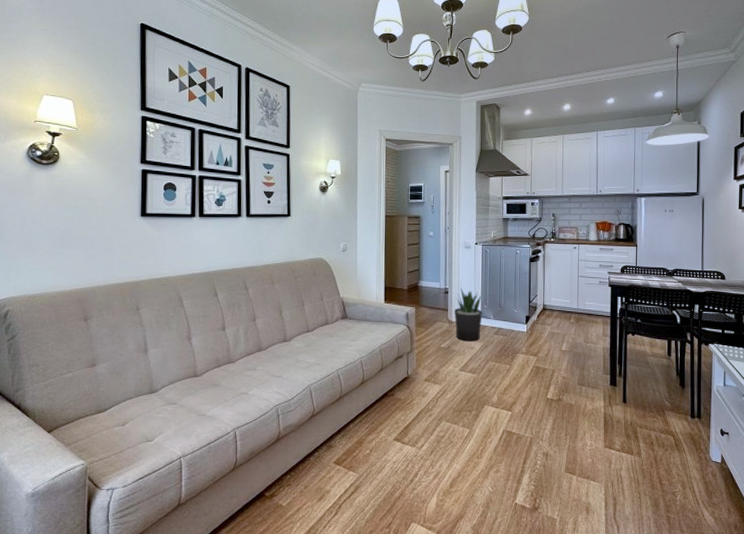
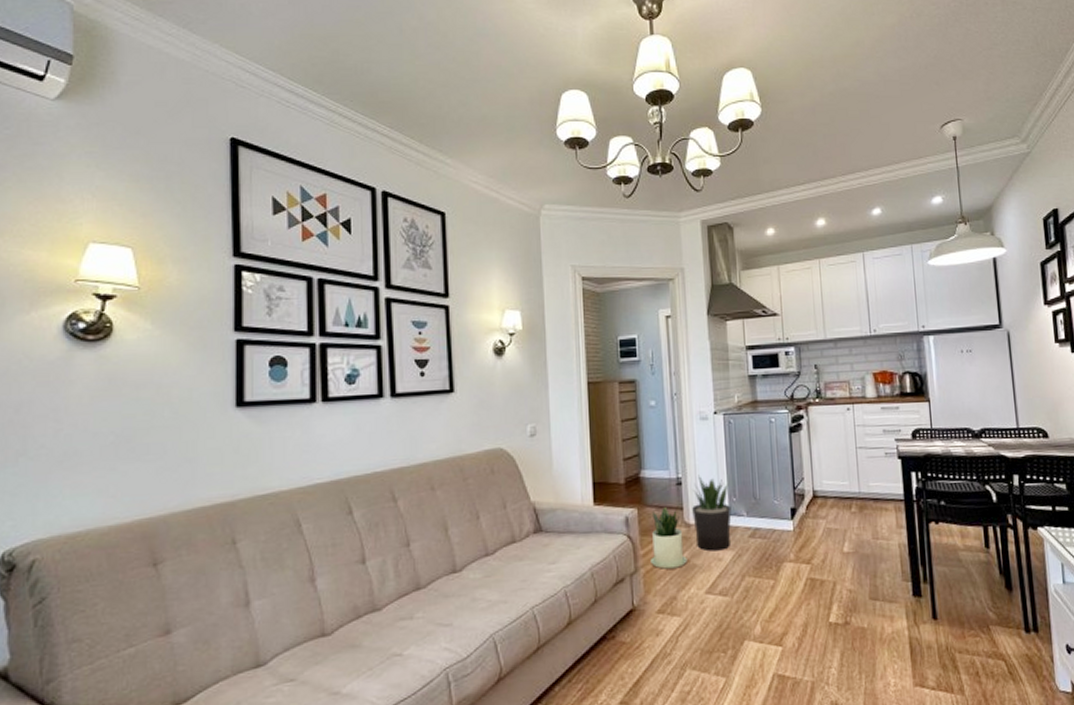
planter: none [422,307,448,351] -> present [650,506,687,569]

